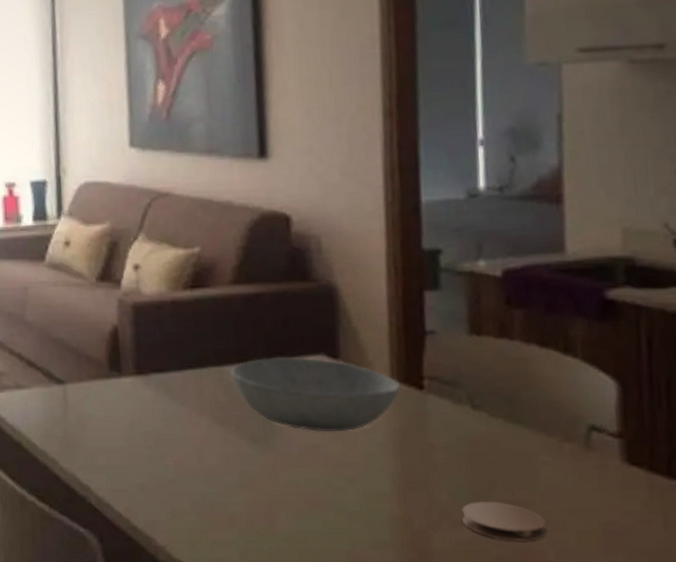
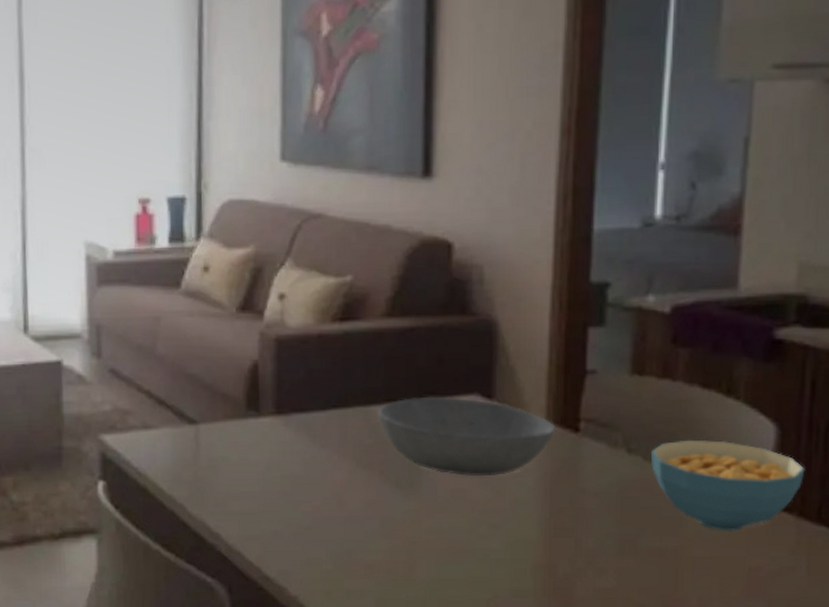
coaster: present [462,500,547,541] -> none [607,547,692,588]
cereal bowl: none [494,396,651,485] -> present [650,439,805,531]

